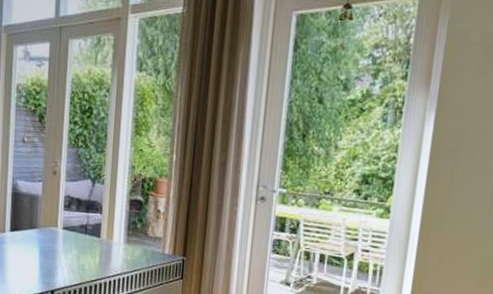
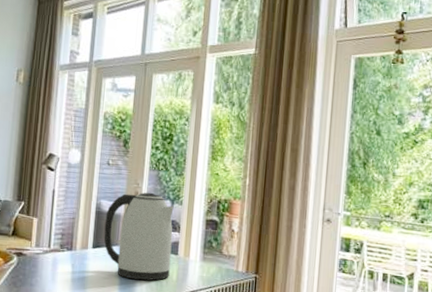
kettle: none [21,171,95,265] -> present [103,192,174,281]

